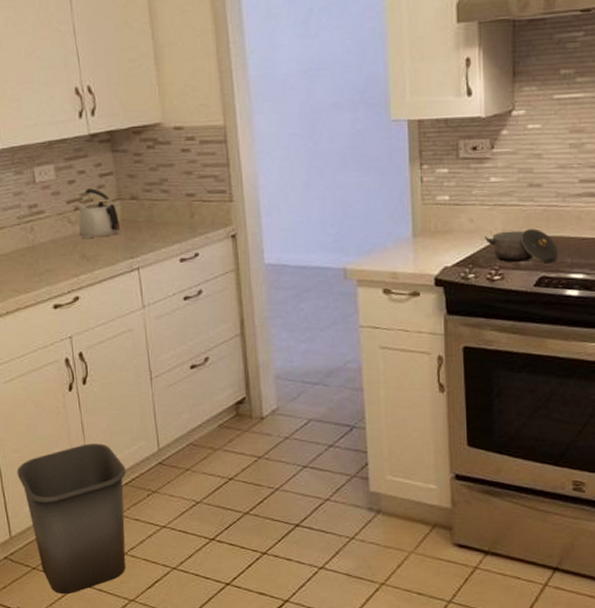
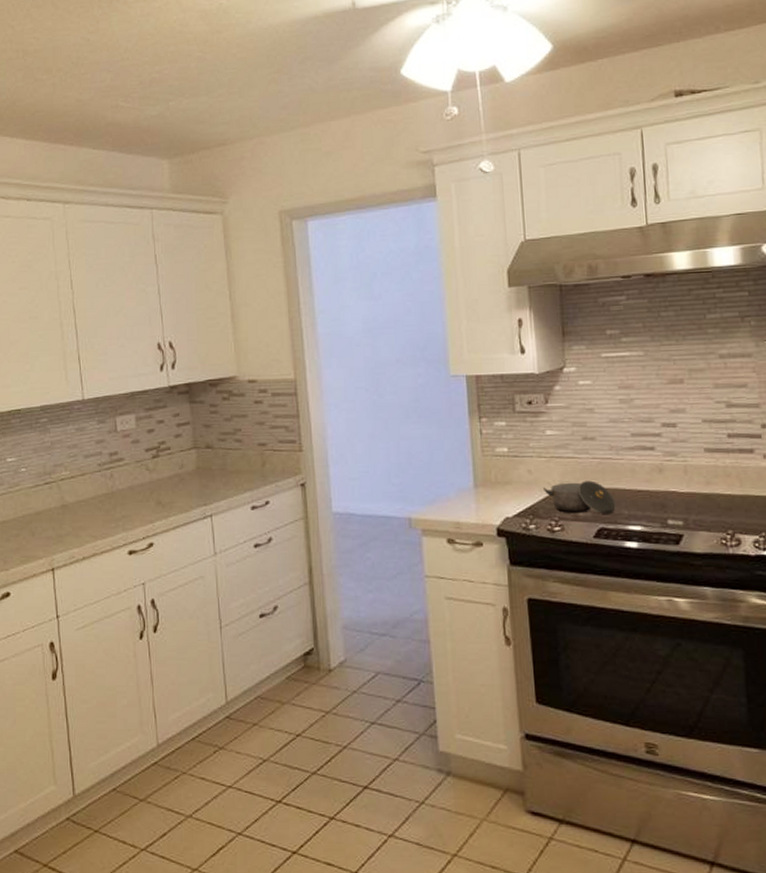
waste bin: present [17,443,127,593] -> none [84,695,194,860]
kettle: present [76,188,121,239] -> none [154,437,196,486]

